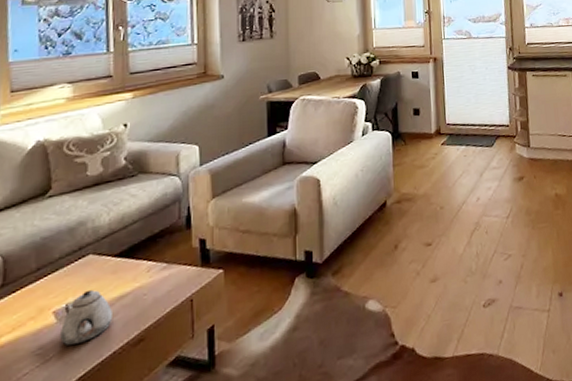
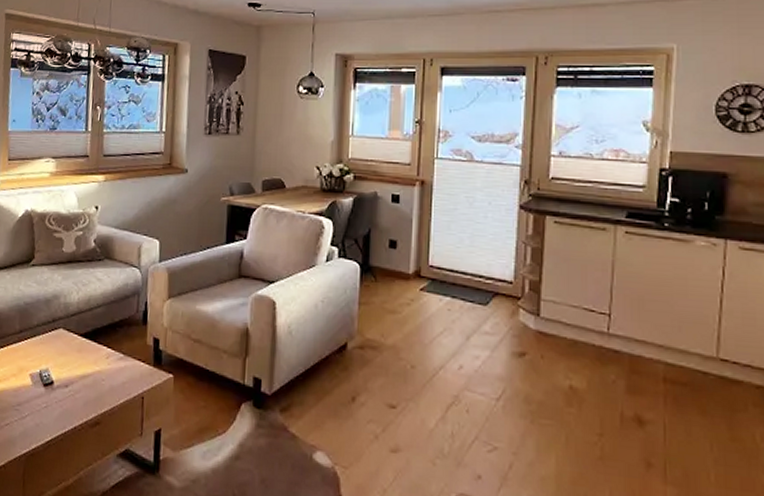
teapot: present [60,289,112,346] -> none [34,362,76,411]

